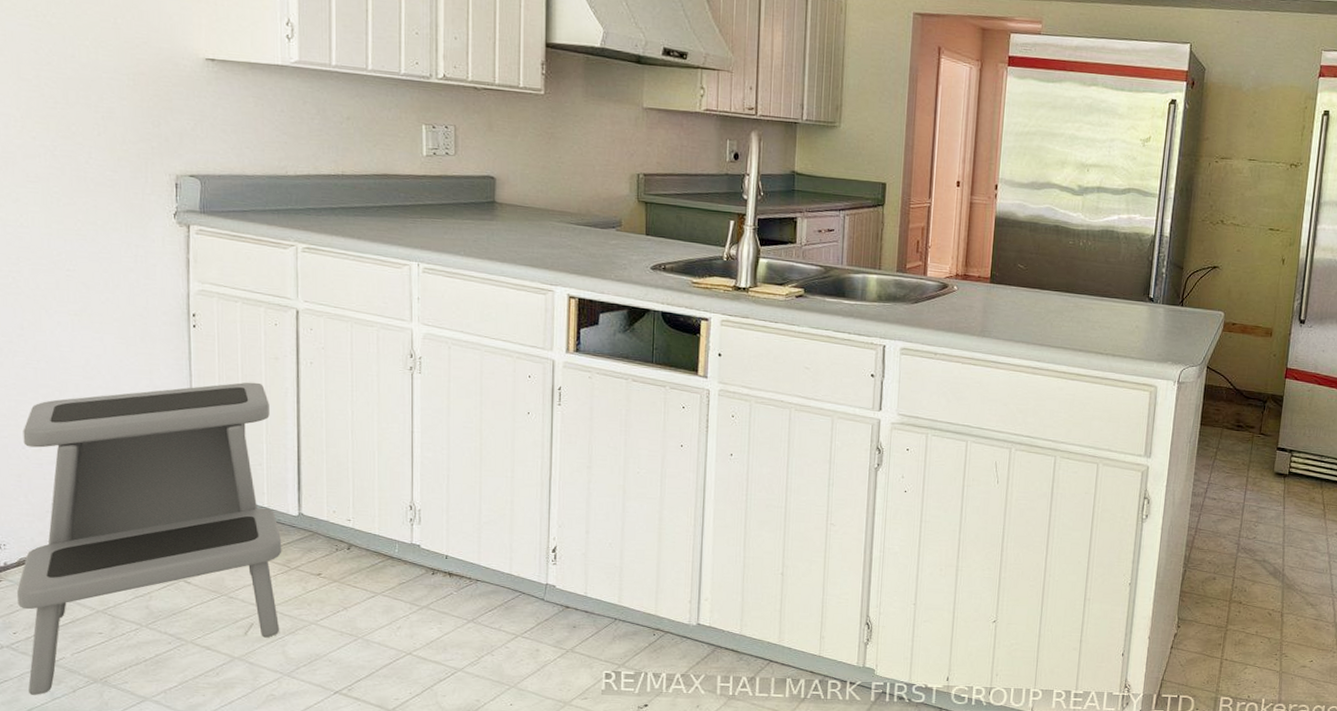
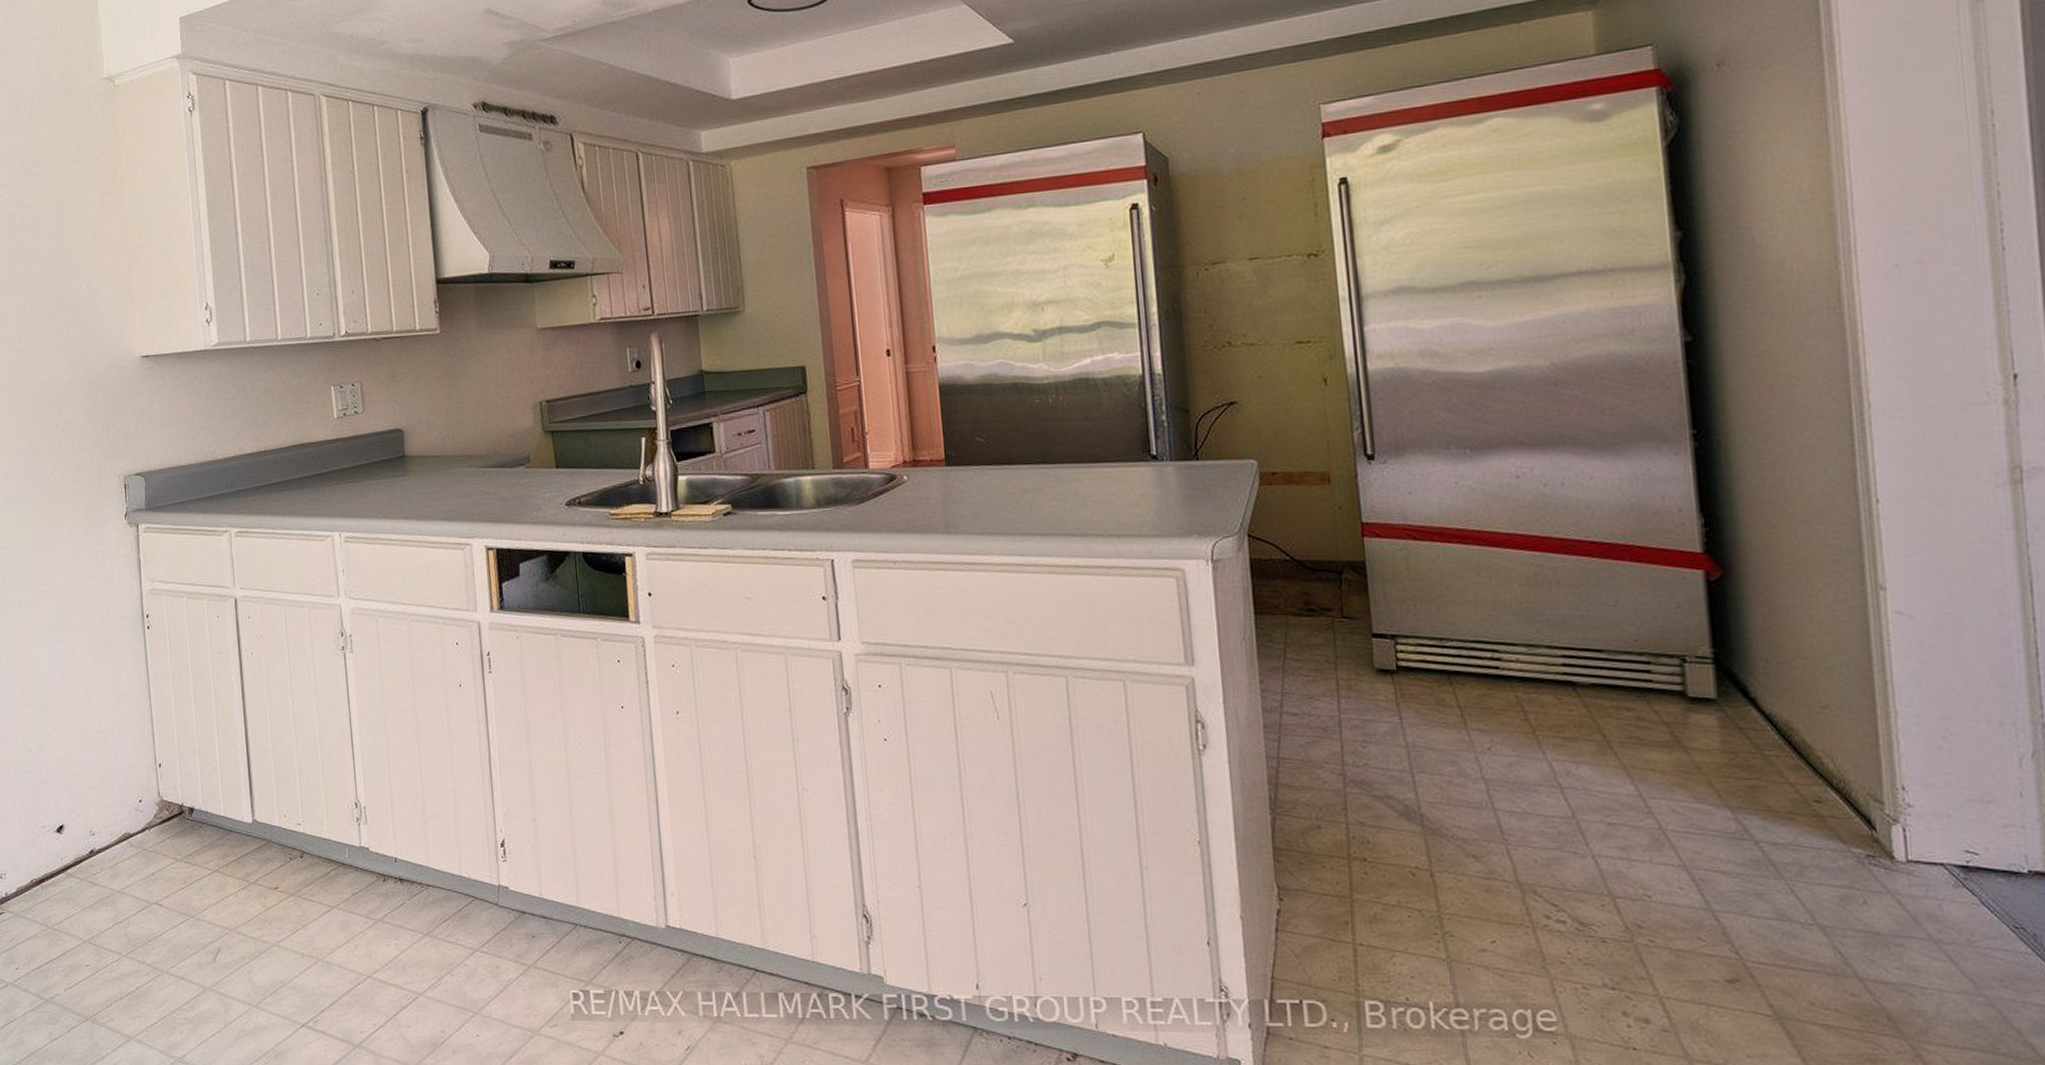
step stool: present [17,382,282,695] -> none [14,680,244,1036]

